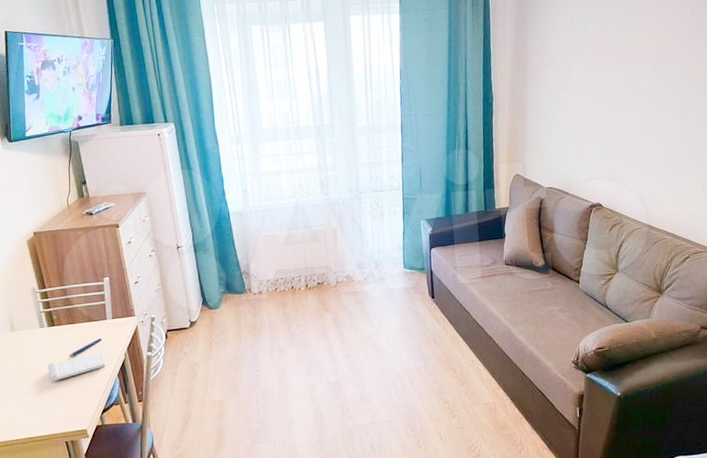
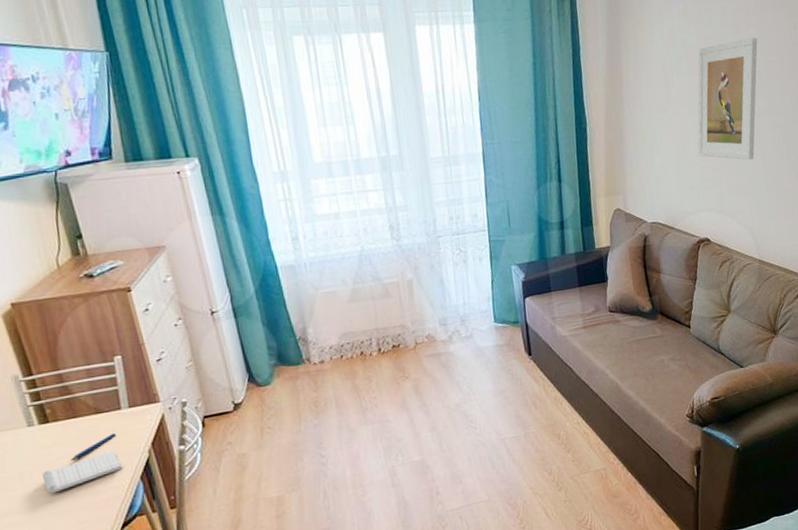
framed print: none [594,23,656,134] -> present [698,38,758,160]

